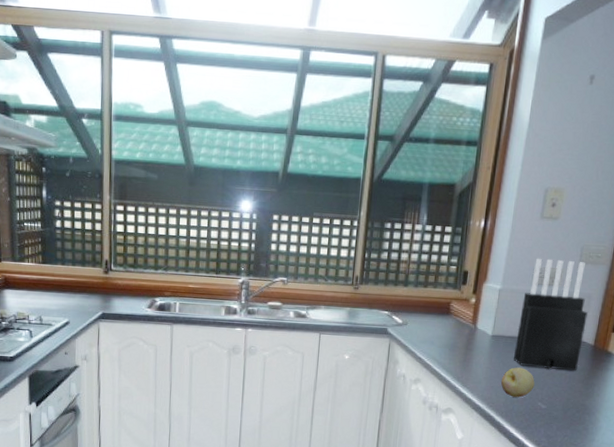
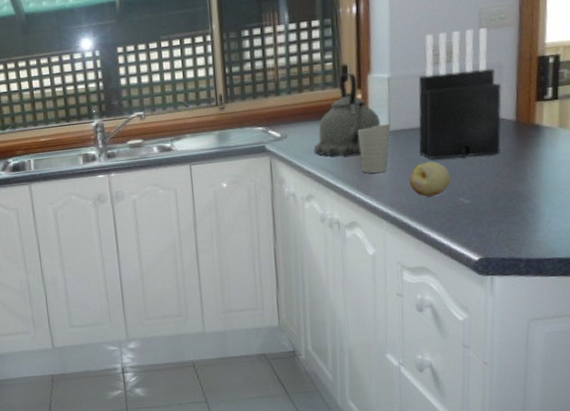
kettle: none [427,278,487,351] -> present [313,73,380,156]
cup: none [465,328,495,369] -> present [357,124,391,174]

